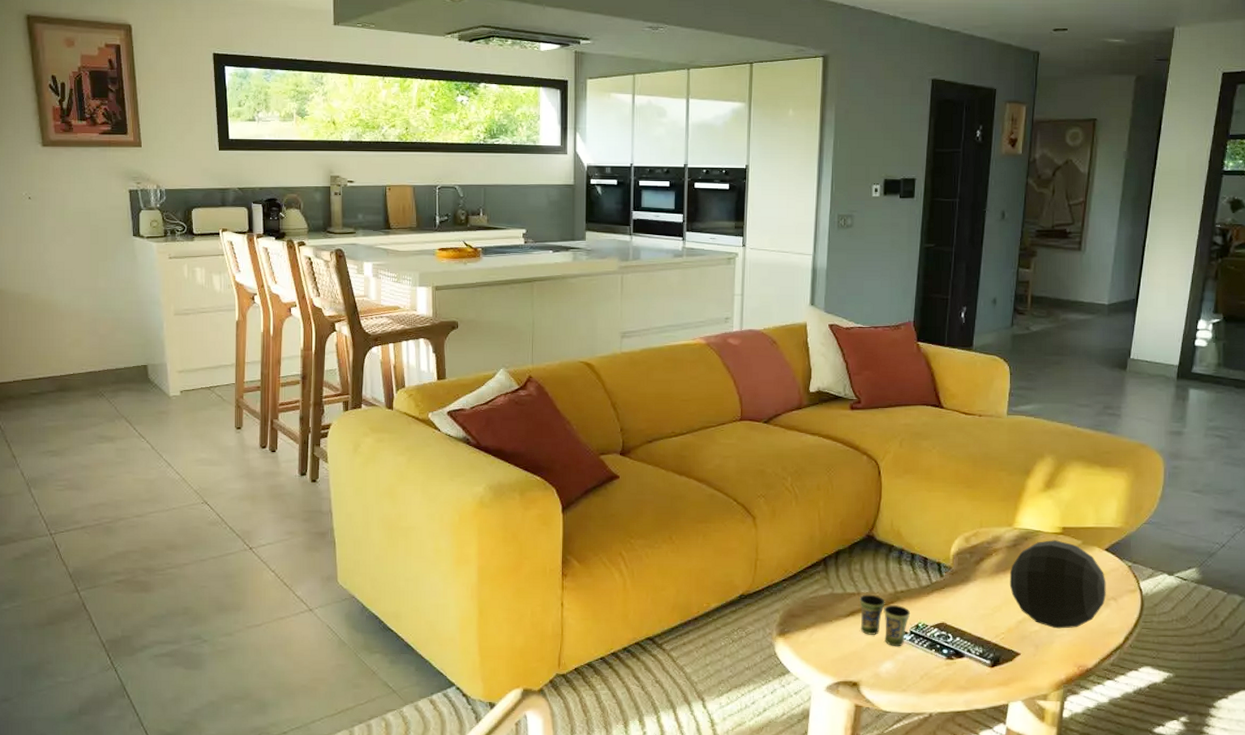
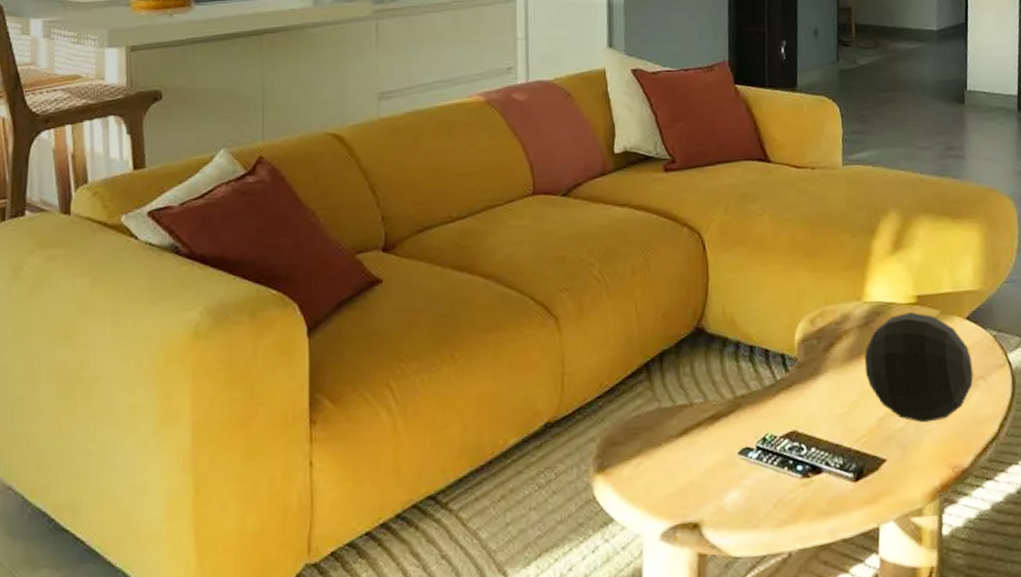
cup: present [859,594,911,647] -> none [693,404,755,470]

